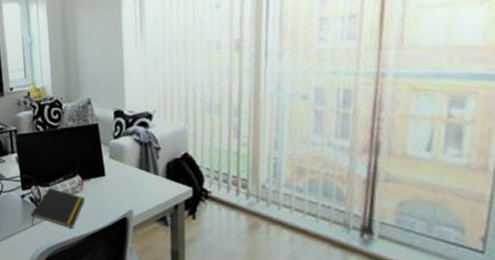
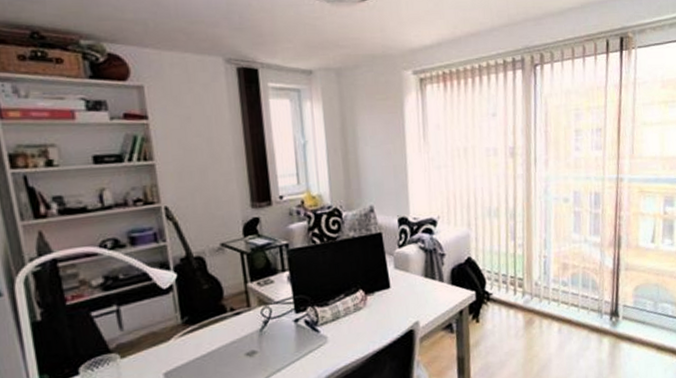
notepad: present [30,187,85,229] -> none [306,307,369,353]

